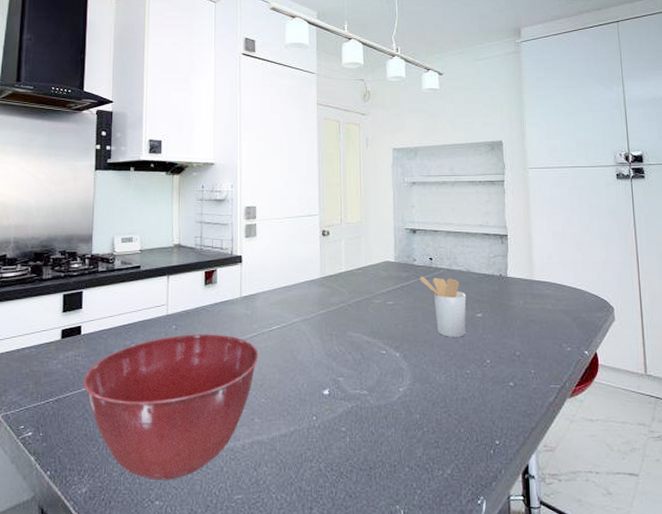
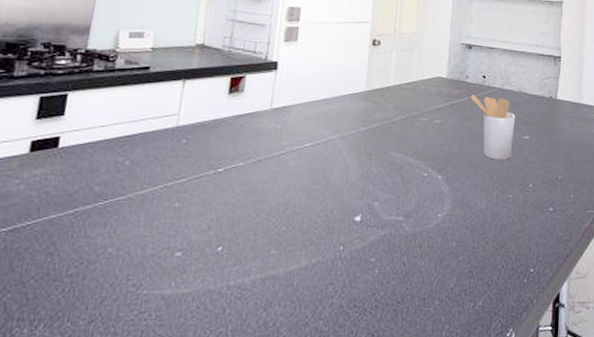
mixing bowl: present [83,334,259,480] -> none [52,150,285,328]

